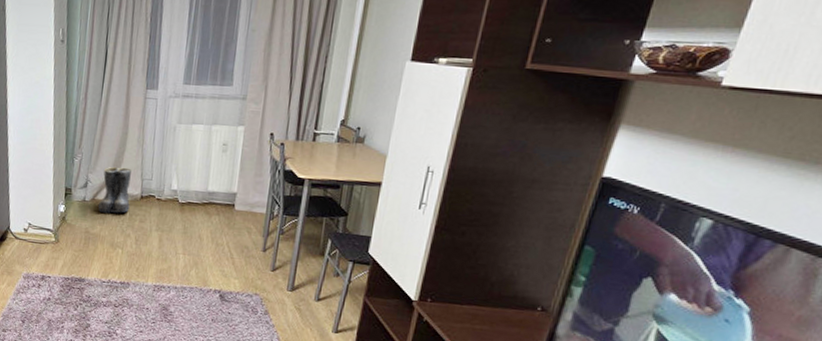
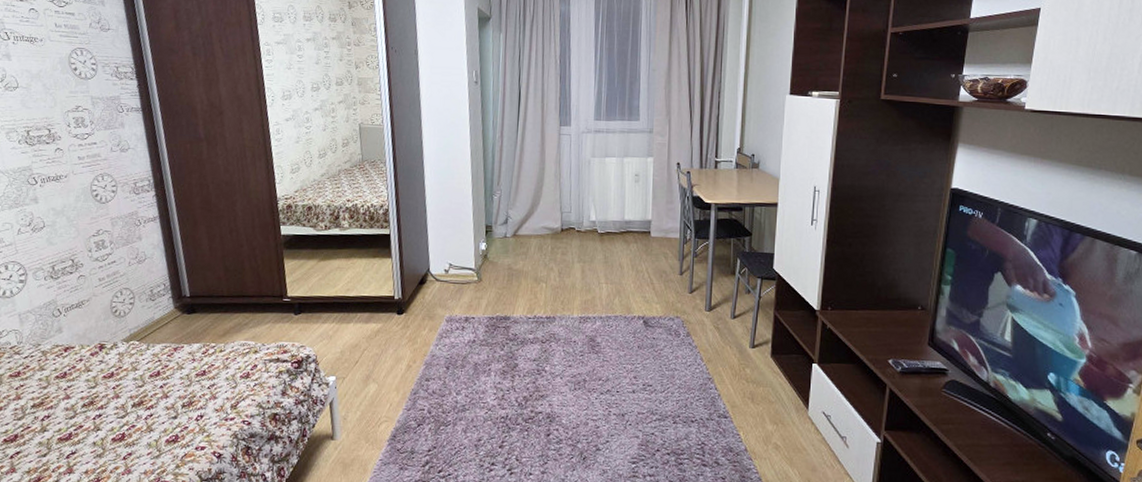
boots: present [98,167,131,213] -> none [520,201,551,248]

